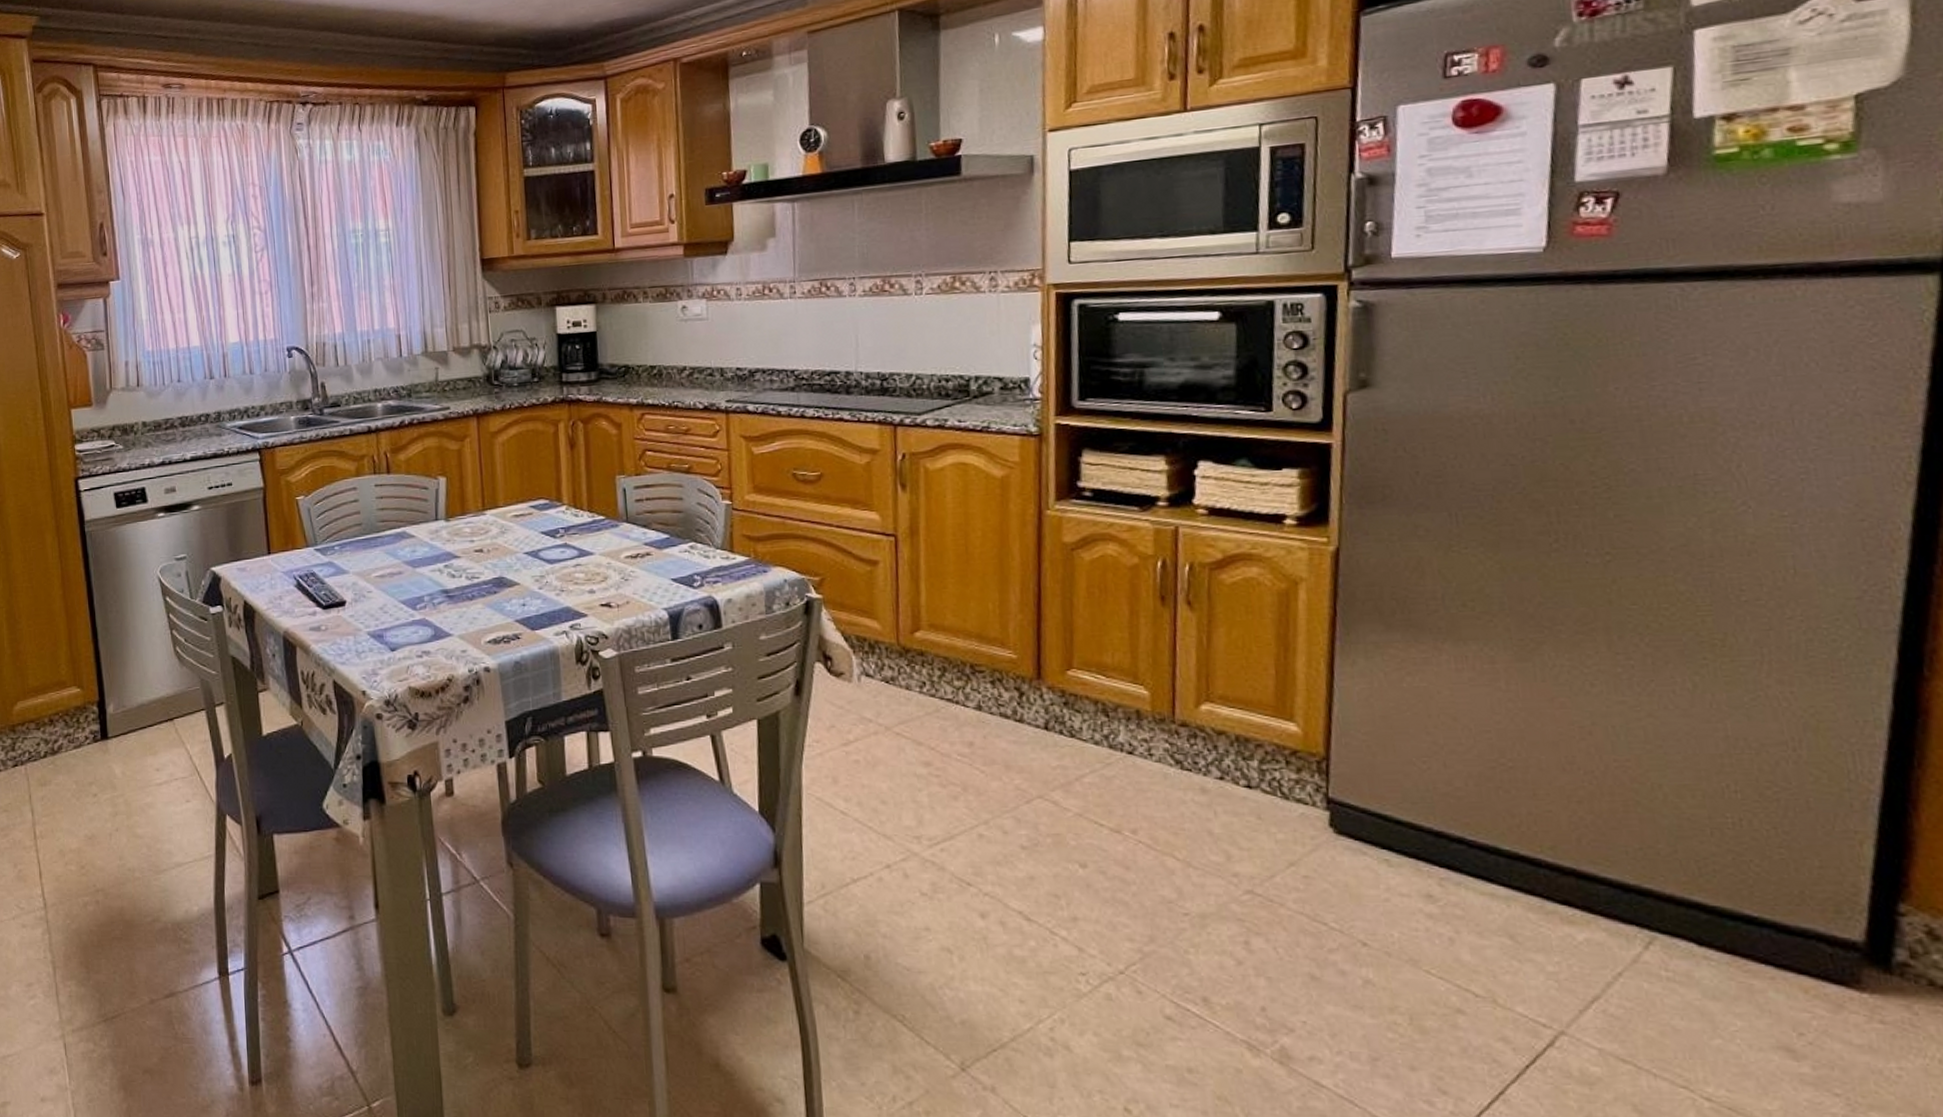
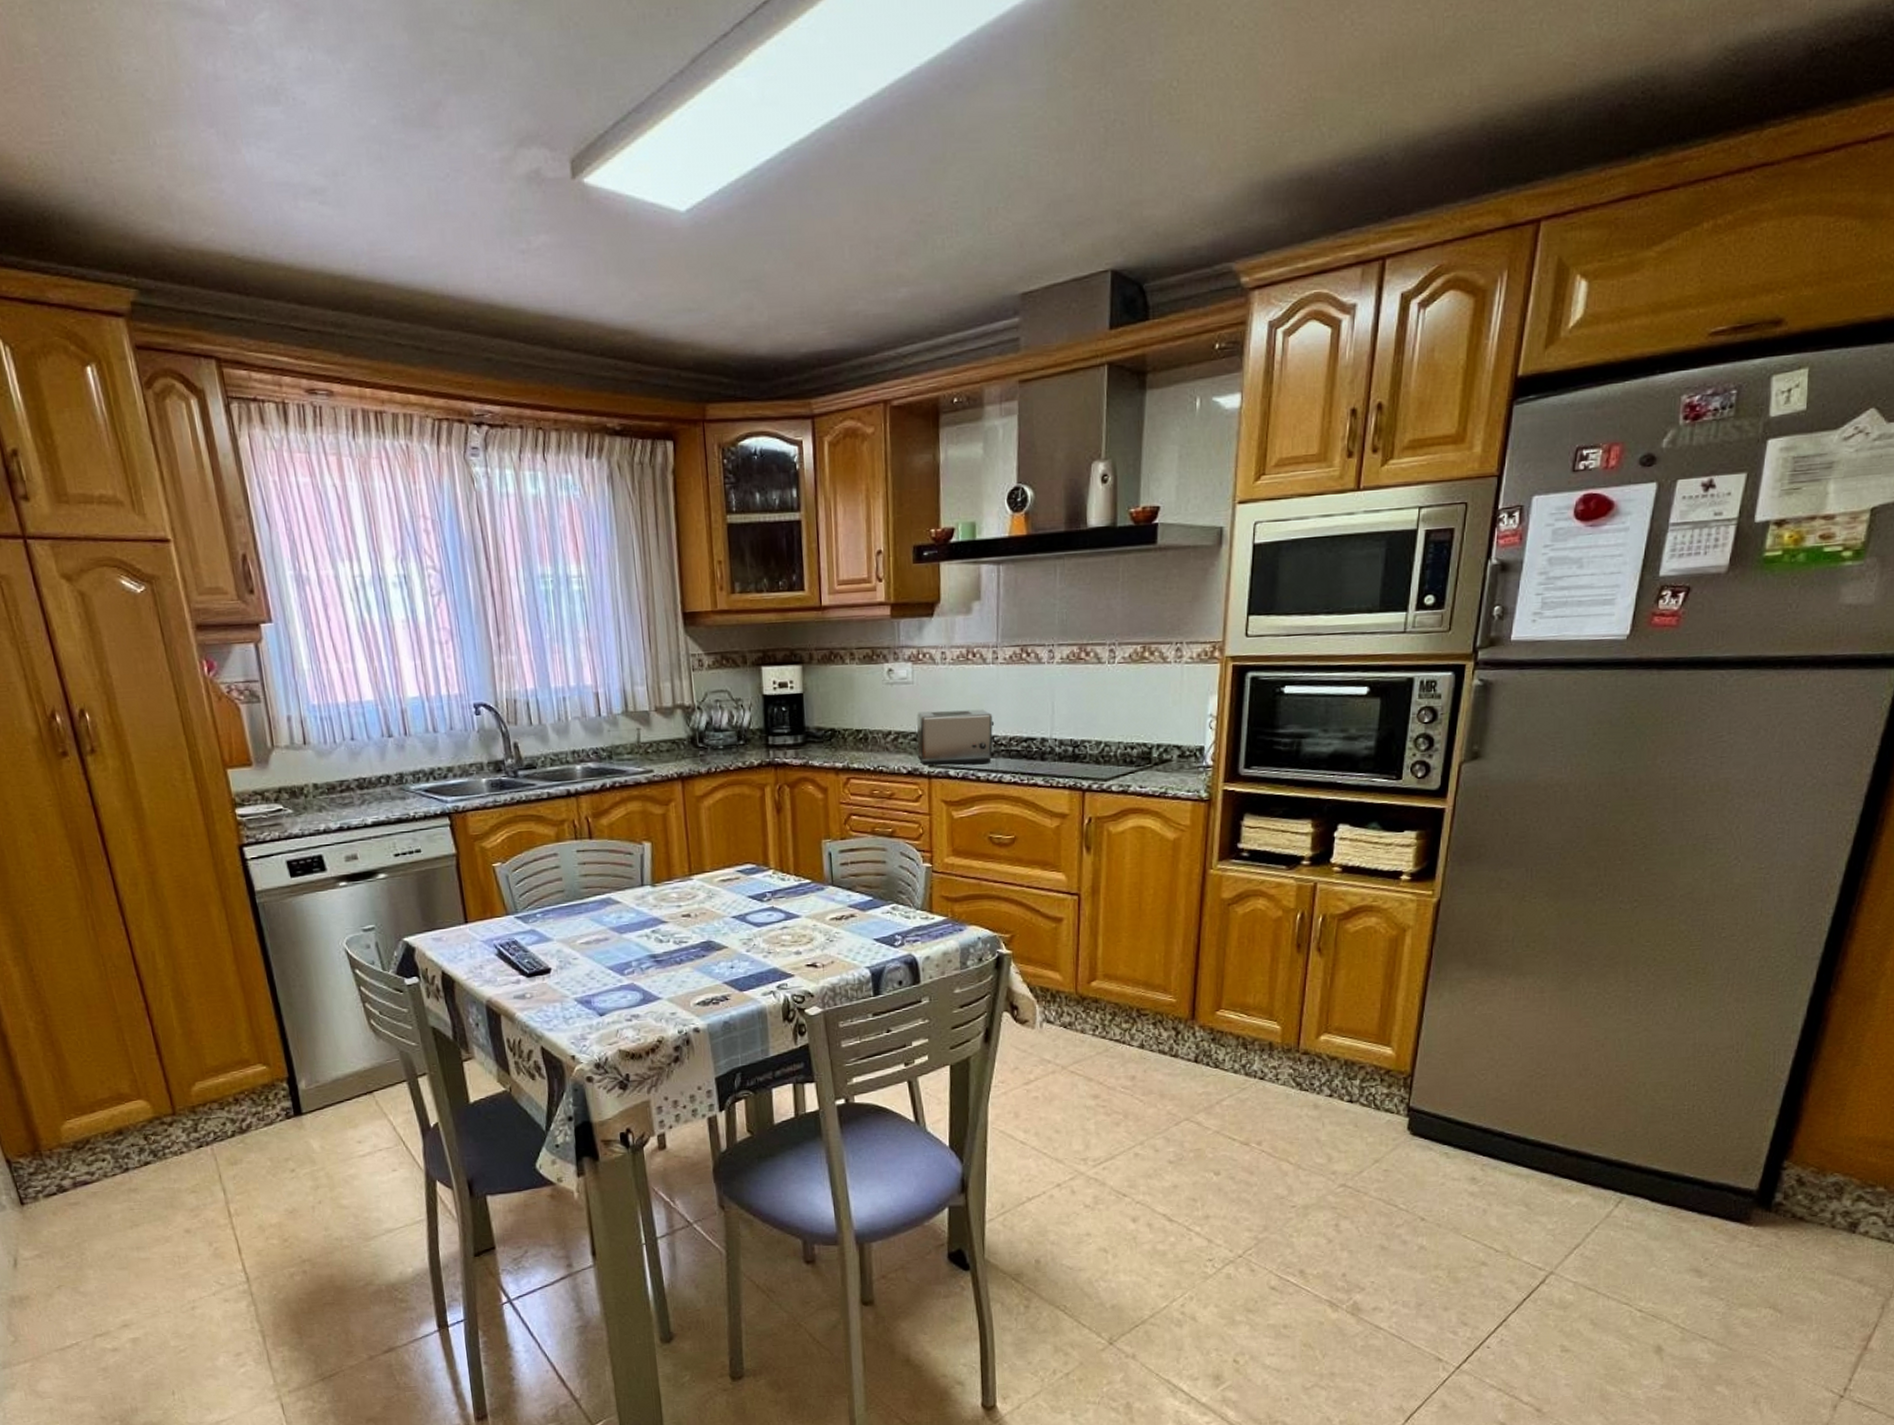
toaster: none [712,343,795,402] -> present [916,709,995,767]

